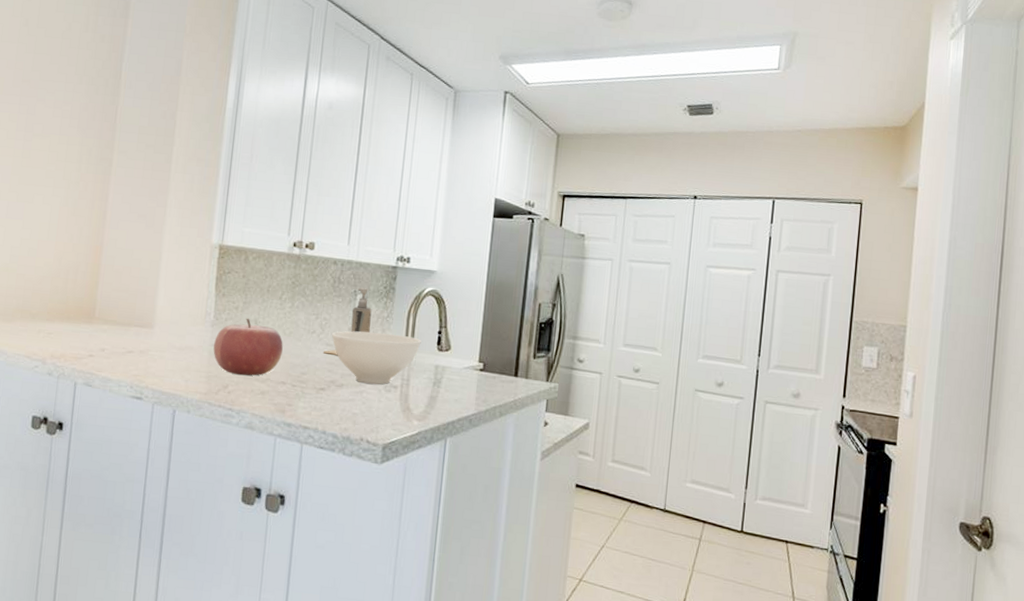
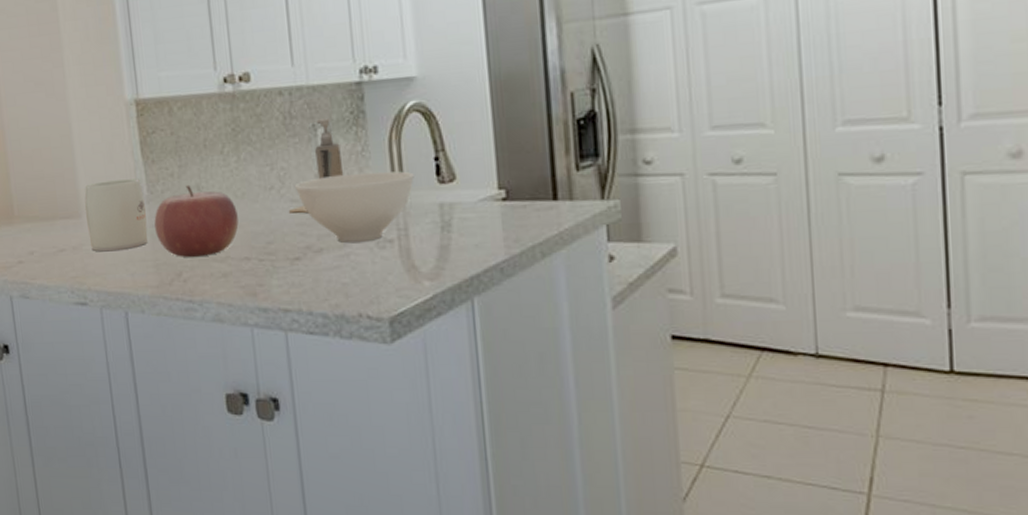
mug: none [156,302,211,360] -> present [84,178,148,252]

